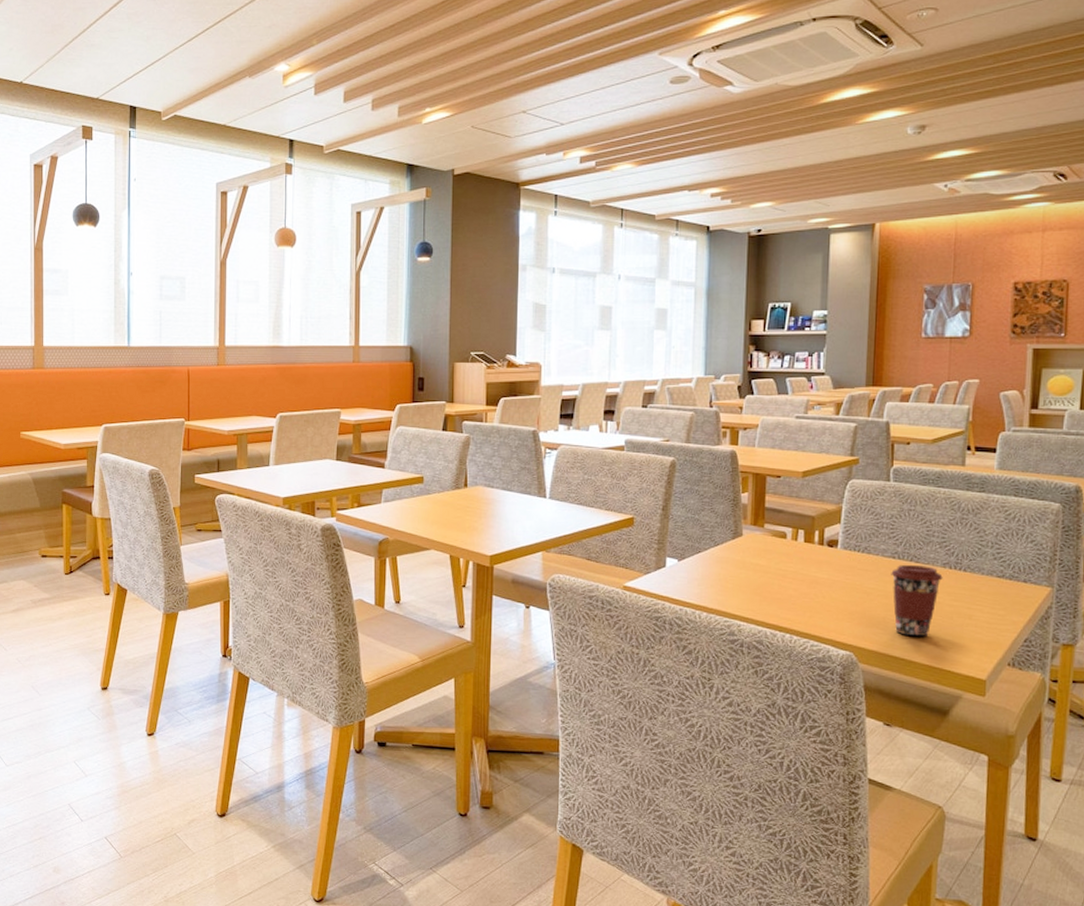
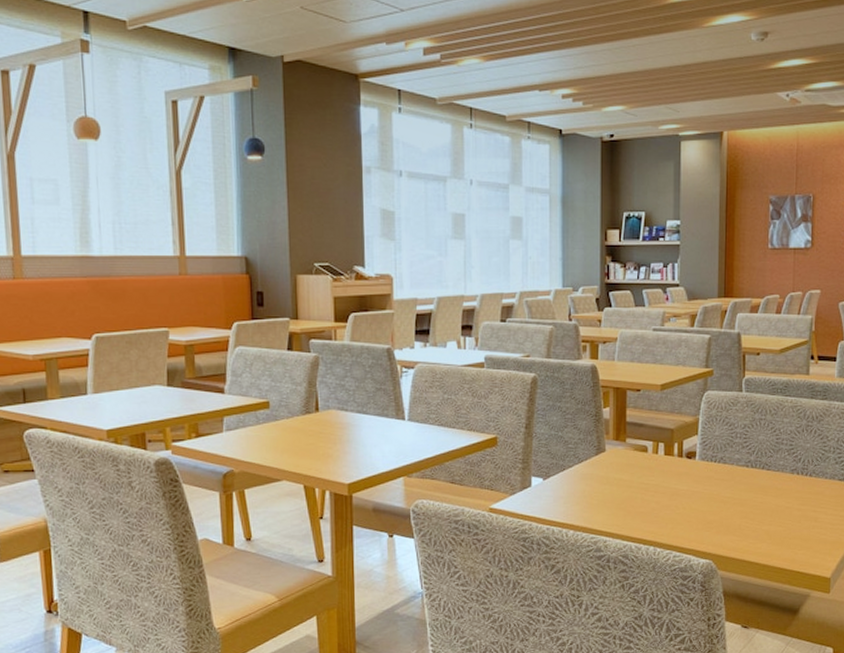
coffee cup: present [891,564,943,637] -> none [745,472,791,542]

